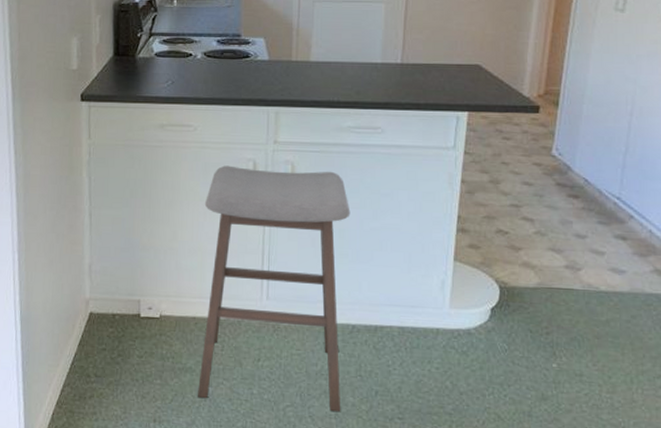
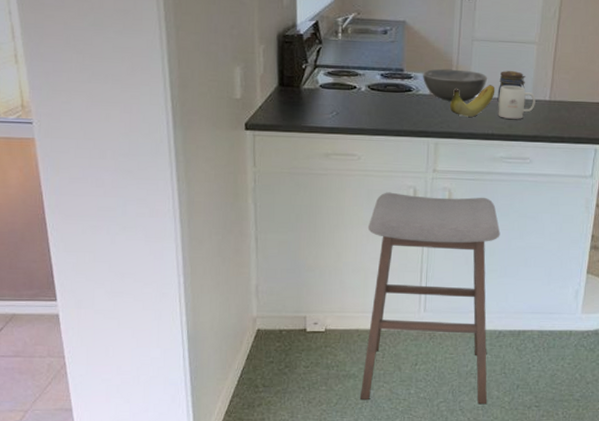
bowl: none [260,32,332,67] -> present [422,68,488,102]
fruit: none [291,48,340,83] -> present [450,85,496,117]
jar: none [343,32,374,67] -> present [497,71,526,102]
mug: none [344,48,386,85] -> present [498,85,536,119]

